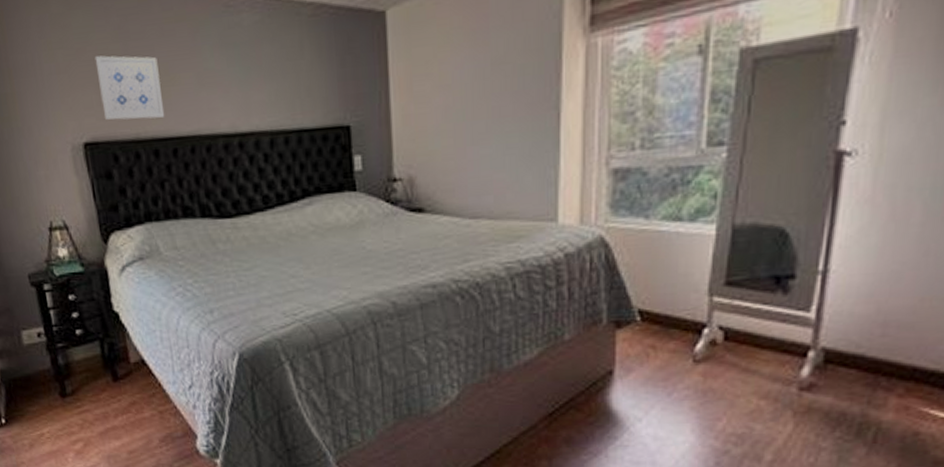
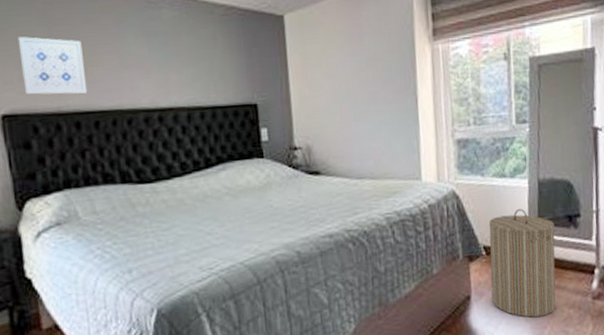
laundry hamper: none [644,263,751,406] -> present [488,208,556,318]

